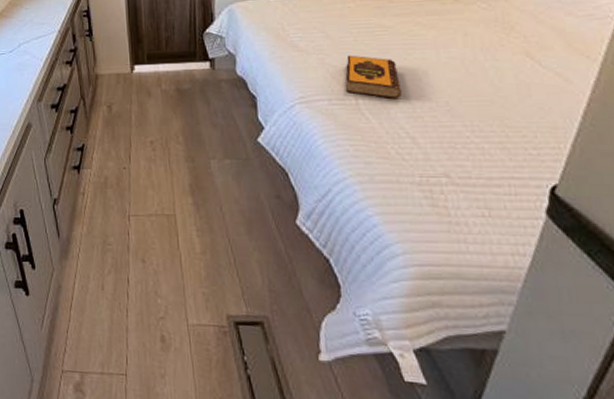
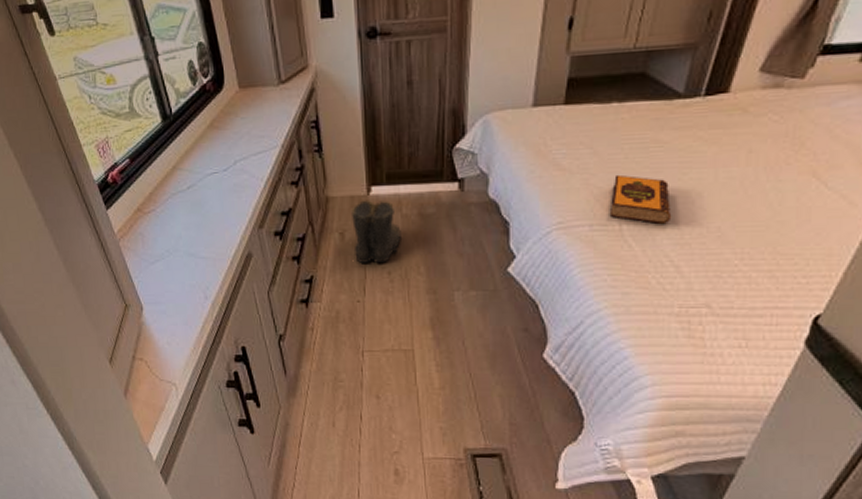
boots: none [117,77,161,133] -> present [350,200,401,263]

